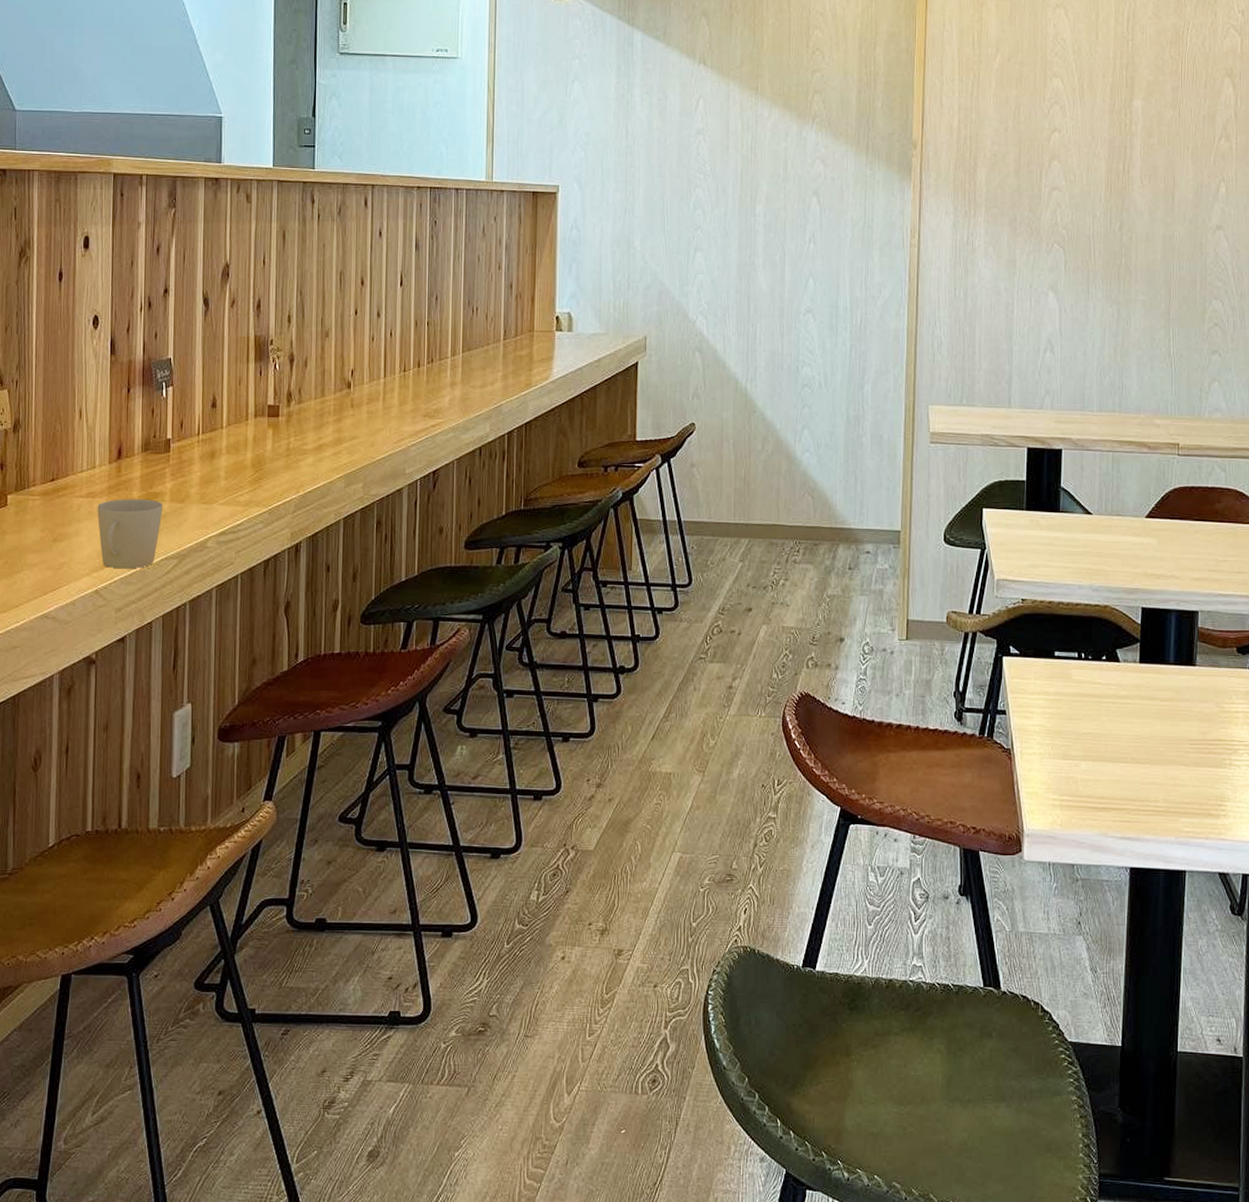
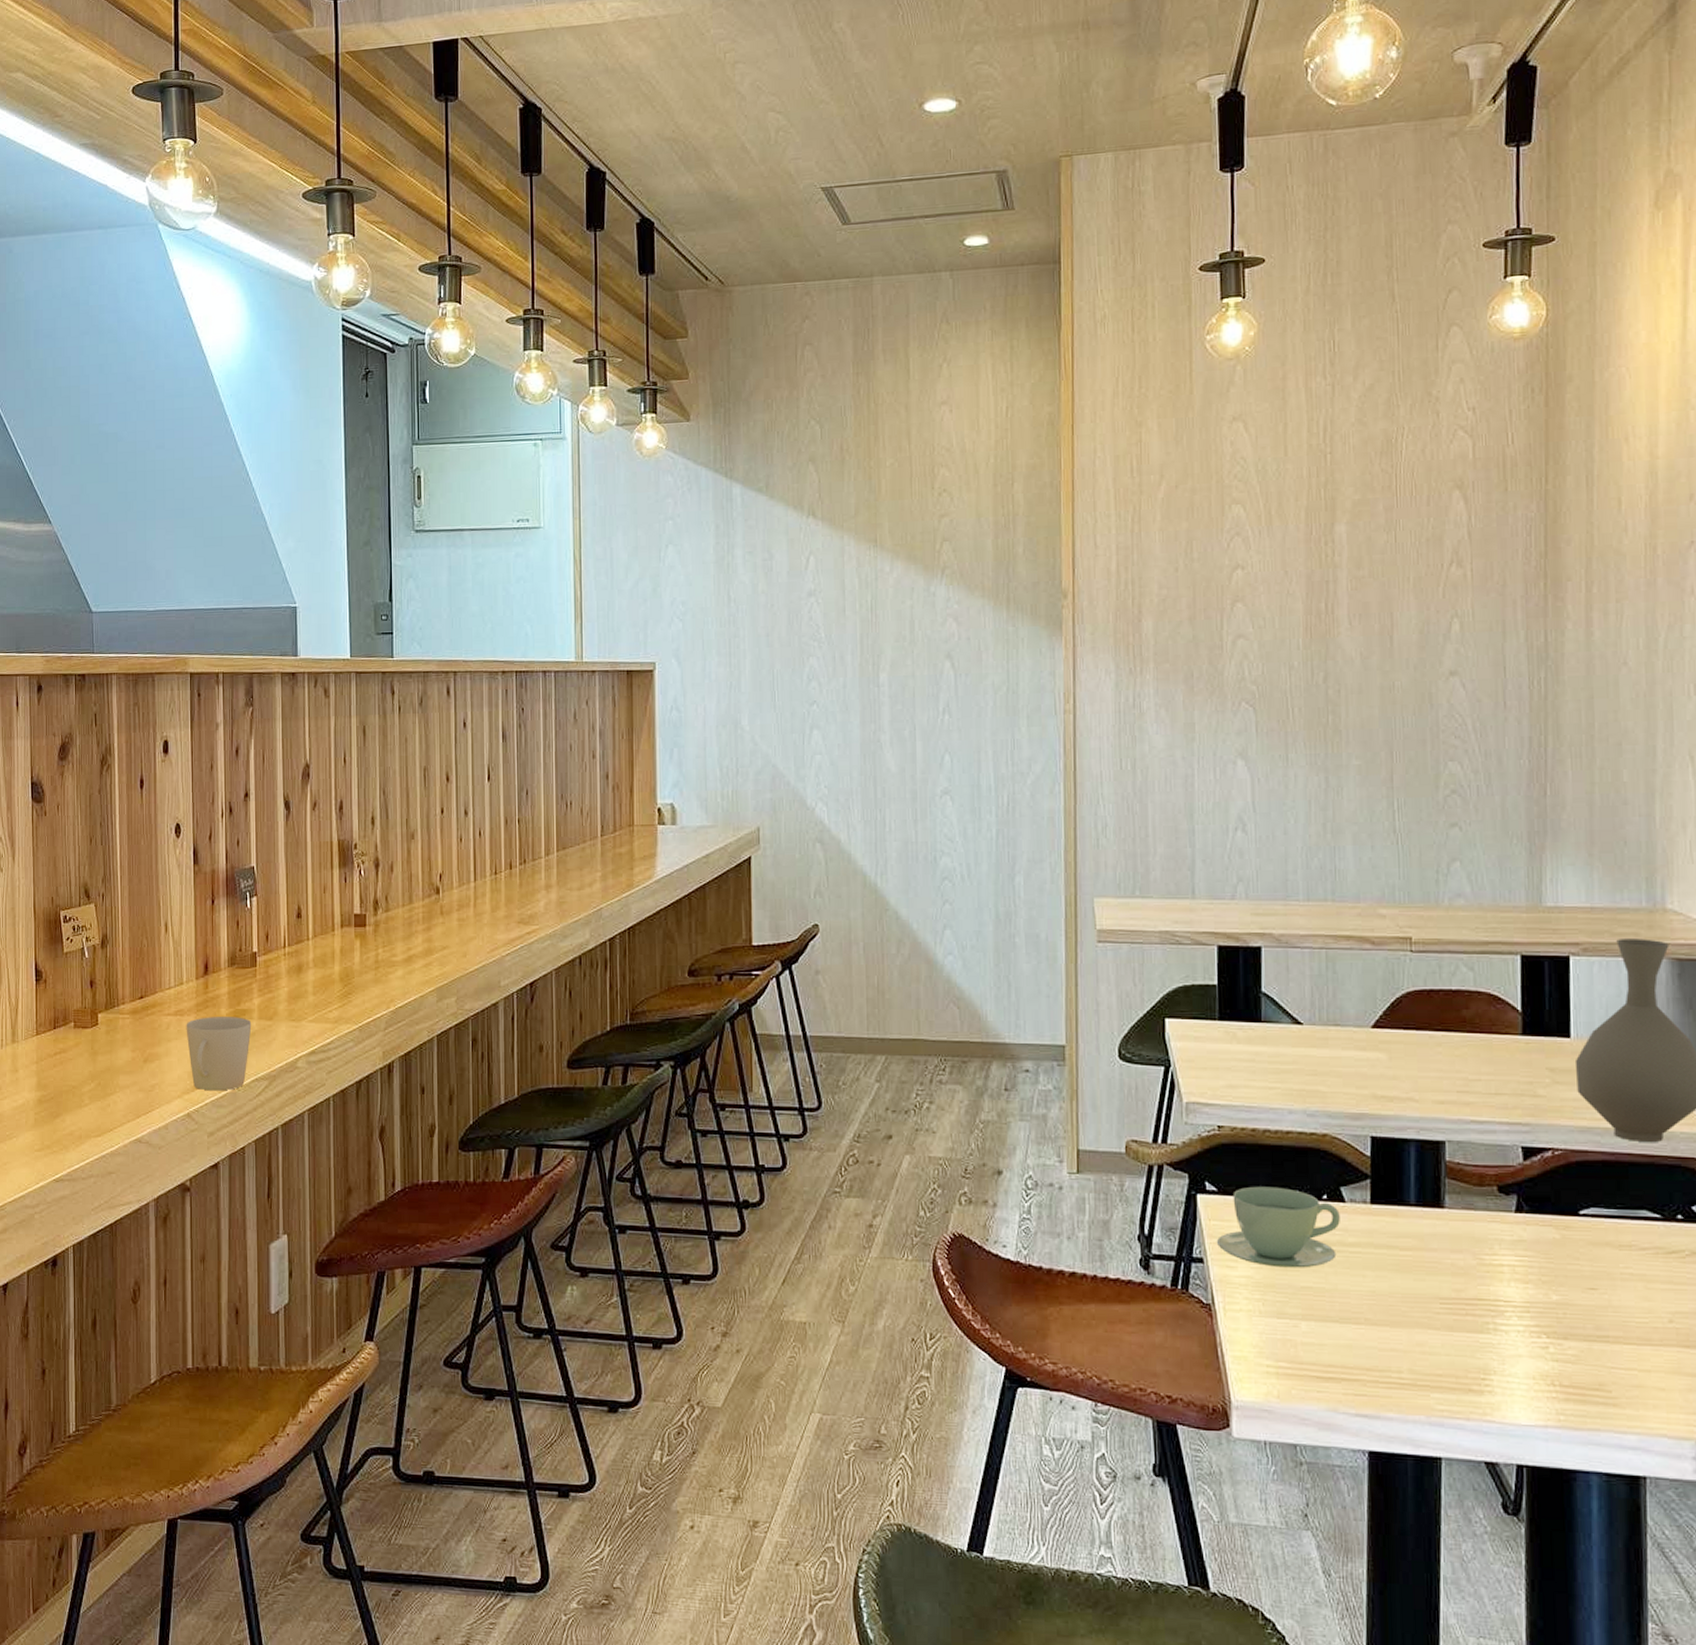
teacup: none [1017,649,1115,717] -> present [1216,1186,1340,1268]

